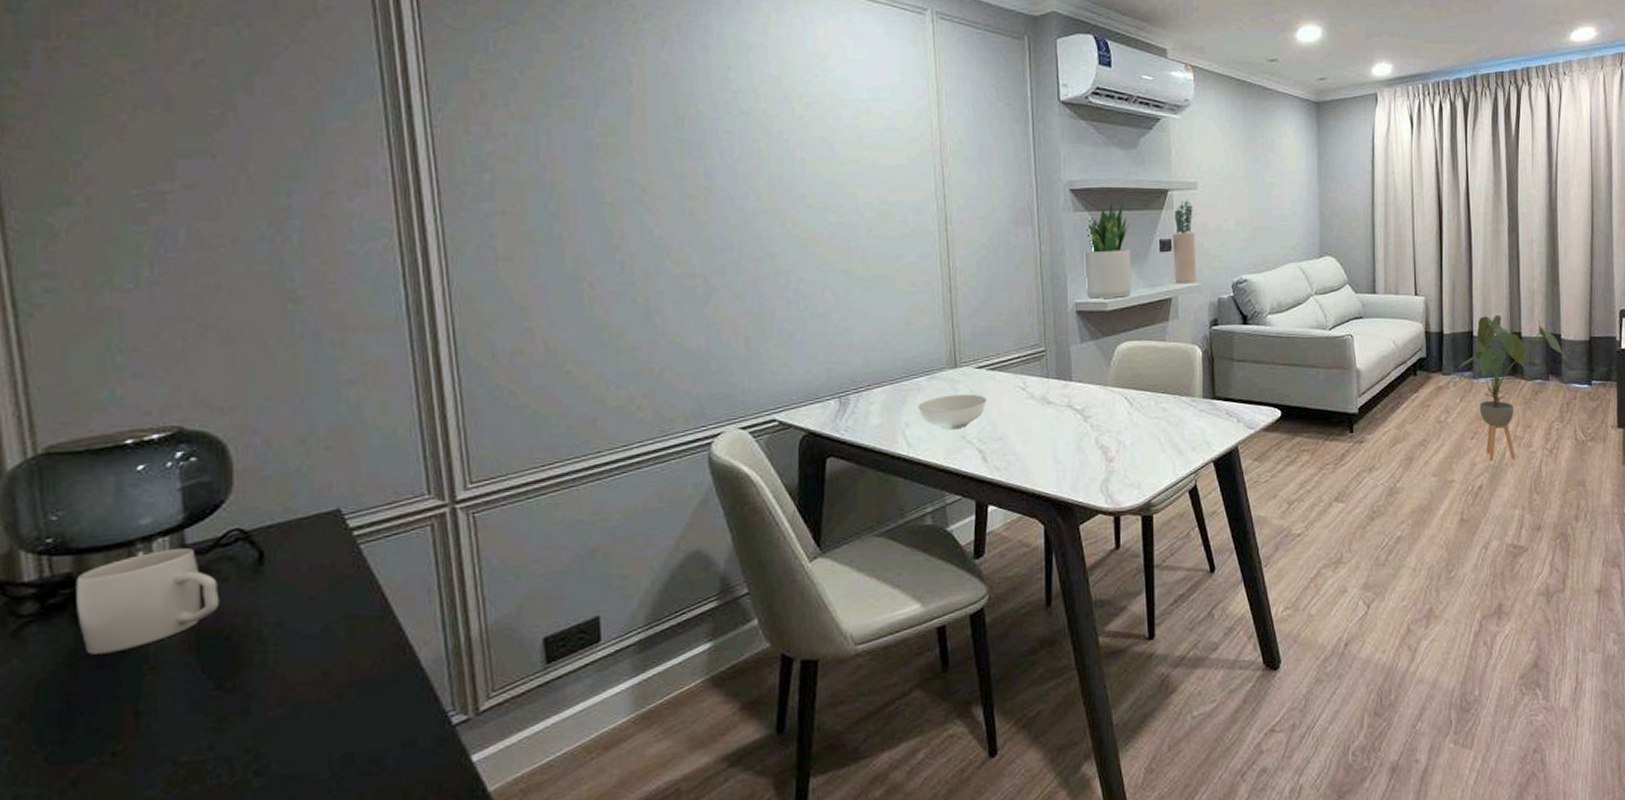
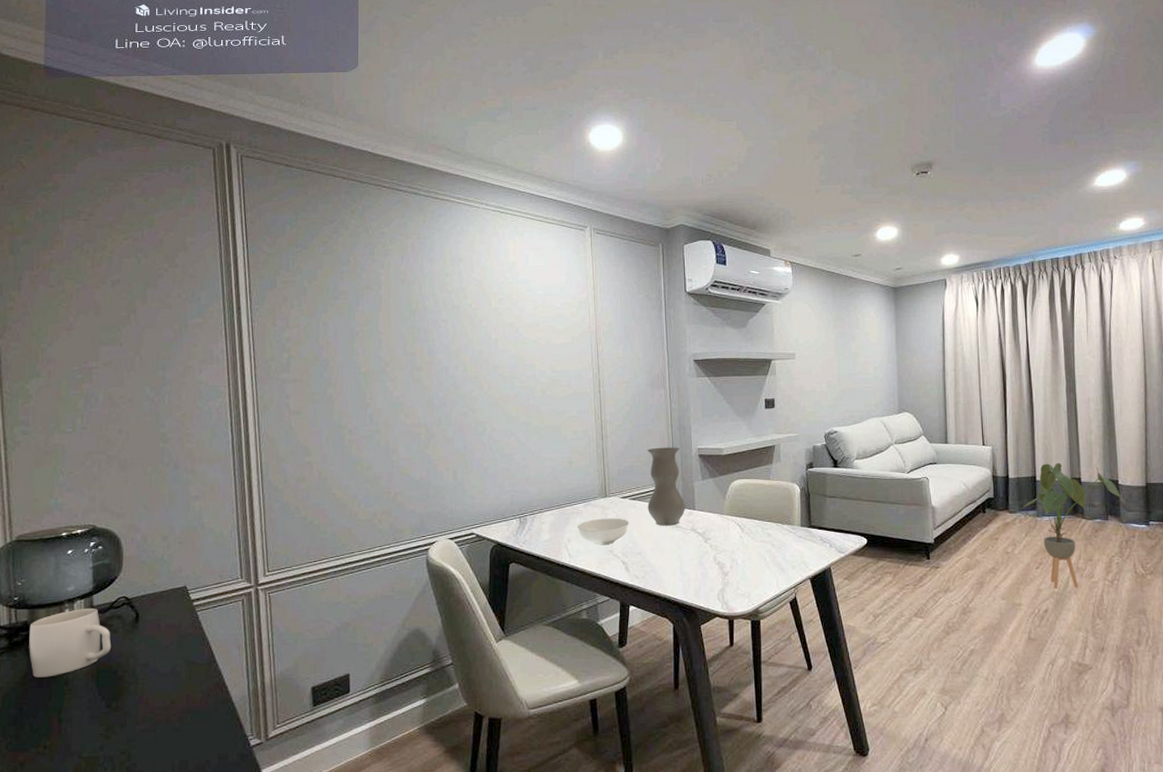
vase: none [1009,301,1060,403] -> present [646,447,686,526]
planter: present [1082,203,1131,299] -> none [704,370,742,445]
vase: present [1173,199,1197,283] -> none [775,367,796,434]

